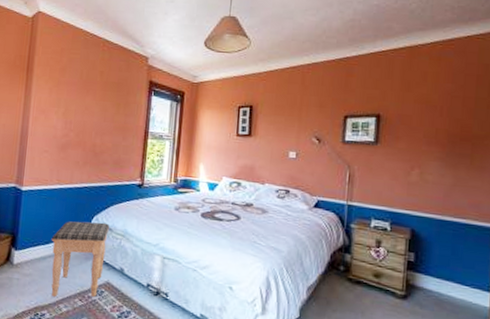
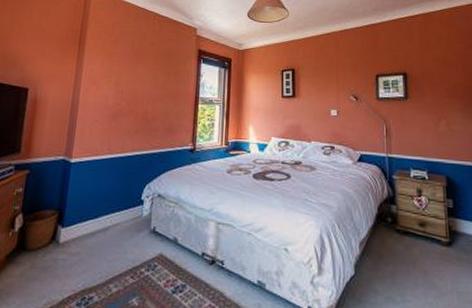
footstool: present [51,221,110,298] -> none [100,190,163,277]

